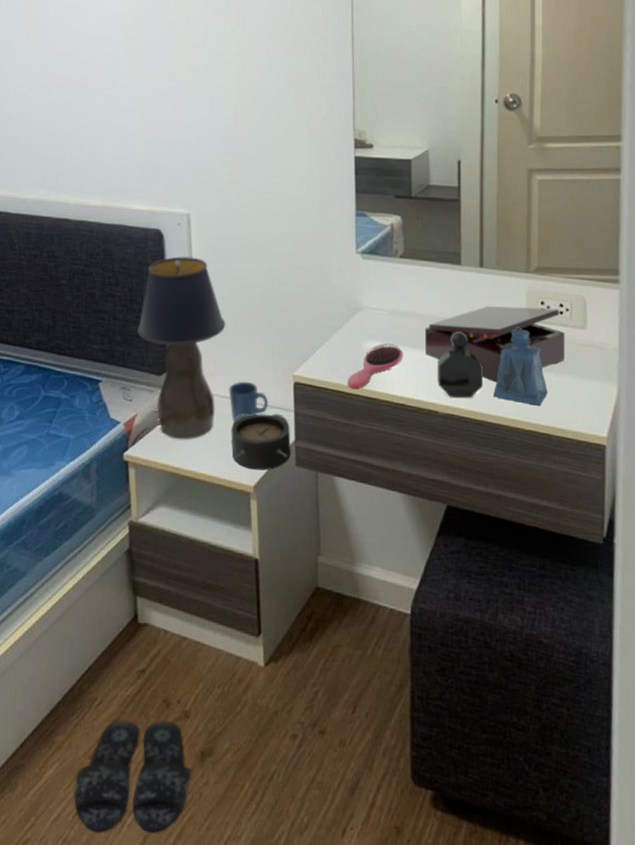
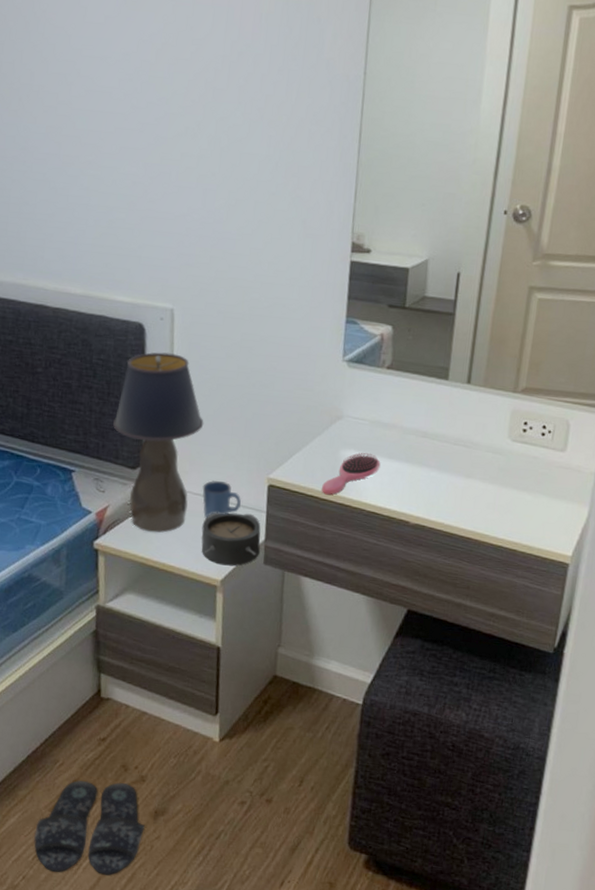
jewelry box: present [424,306,566,383] -> none [402,423,545,498]
perfume bottle: present [436,332,483,398] -> none [411,446,458,511]
perfume bottle: present [492,327,548,406] -> none [464,445,520,523]

